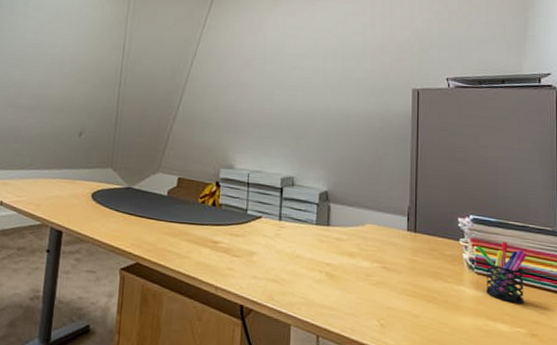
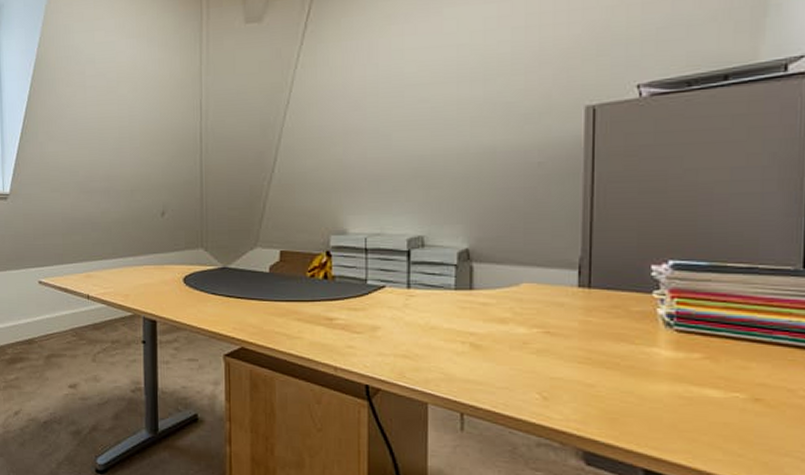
pen holder: present [476,241,527,304] -> none [677,290,754,364]

